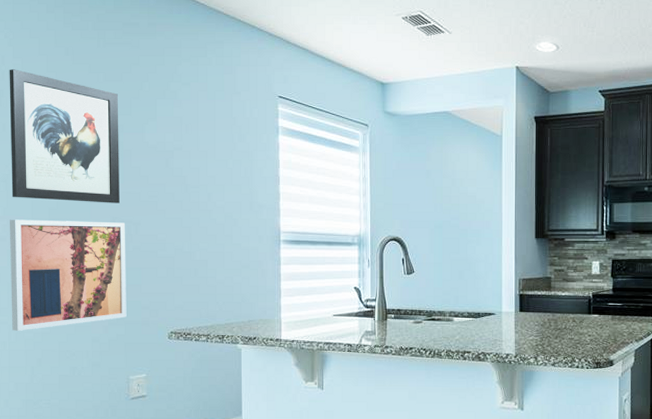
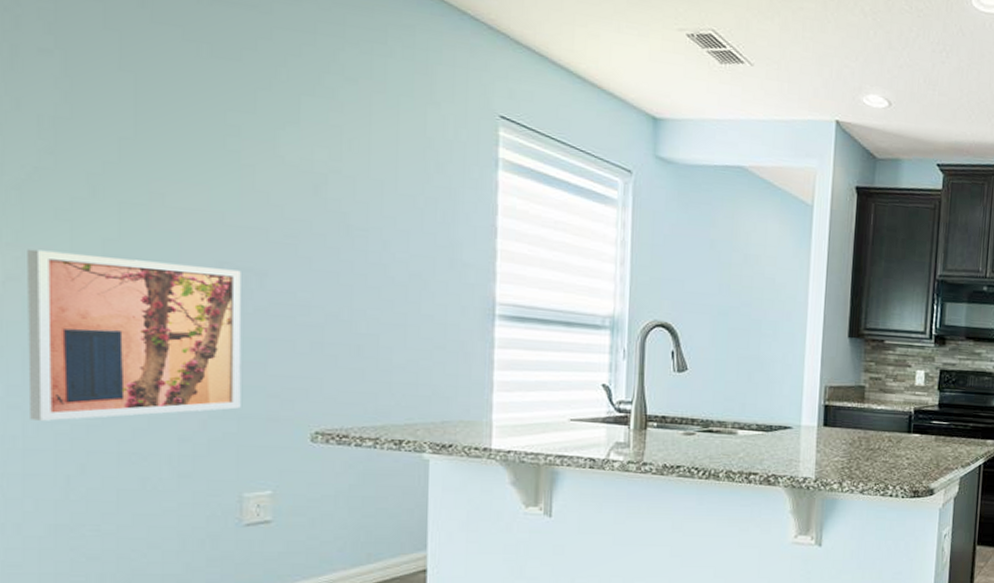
wall art: present [9,69,120,203] -> none [29,14,234,242]

